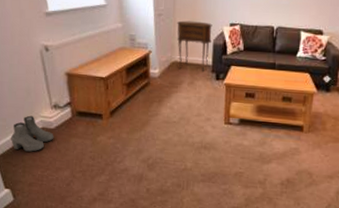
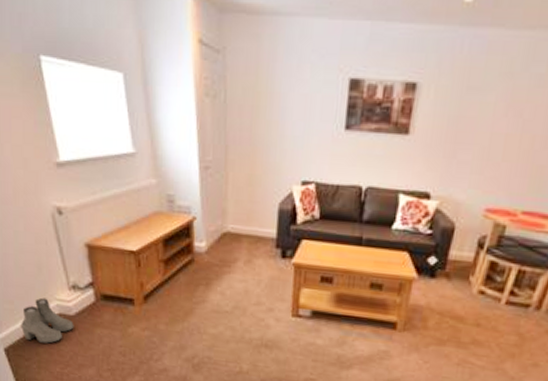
side table: present [177,20,213,71] -> none [230,176,278,246]

